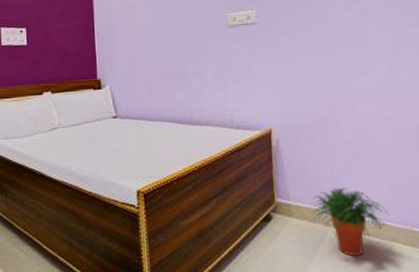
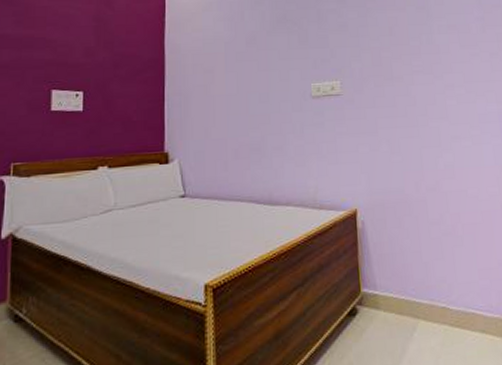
potted plant: present [313,187,389,256] -> none [401,273,479,352]

